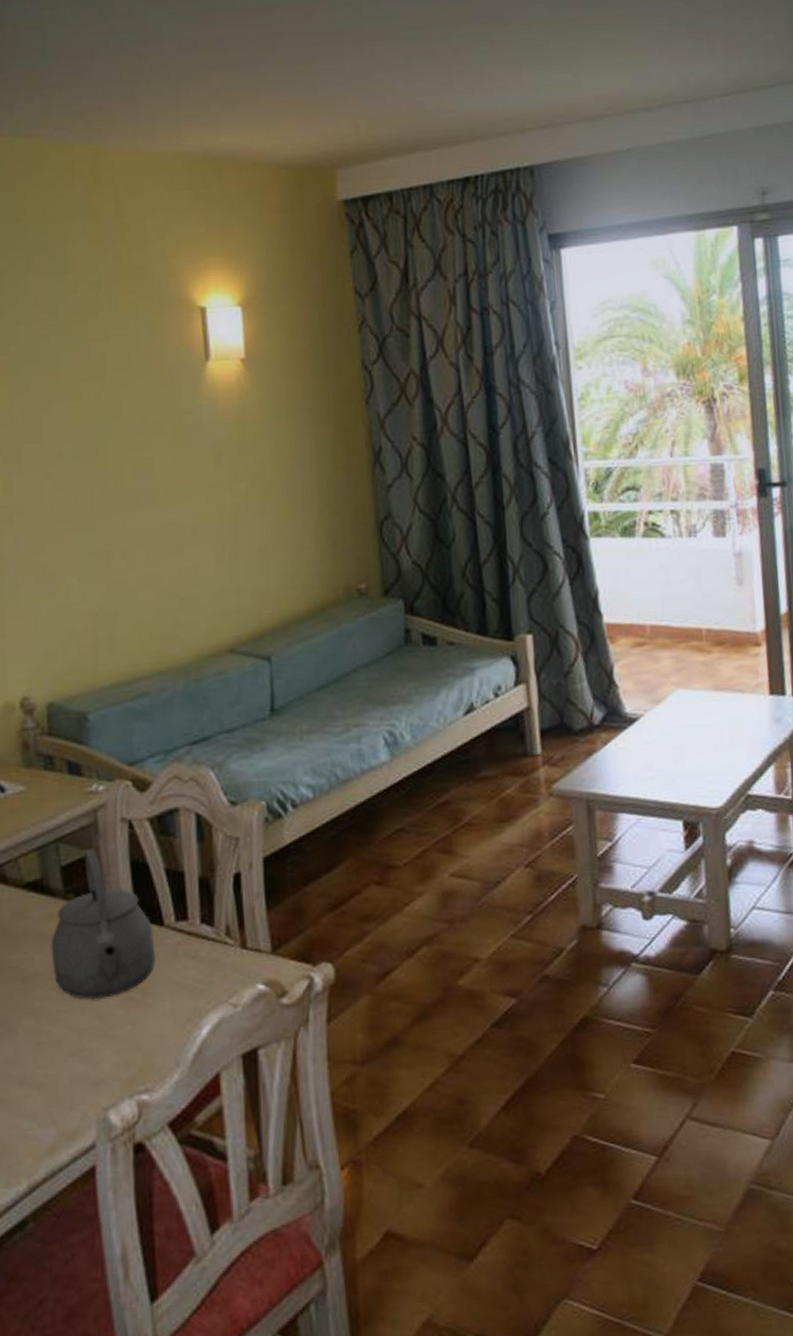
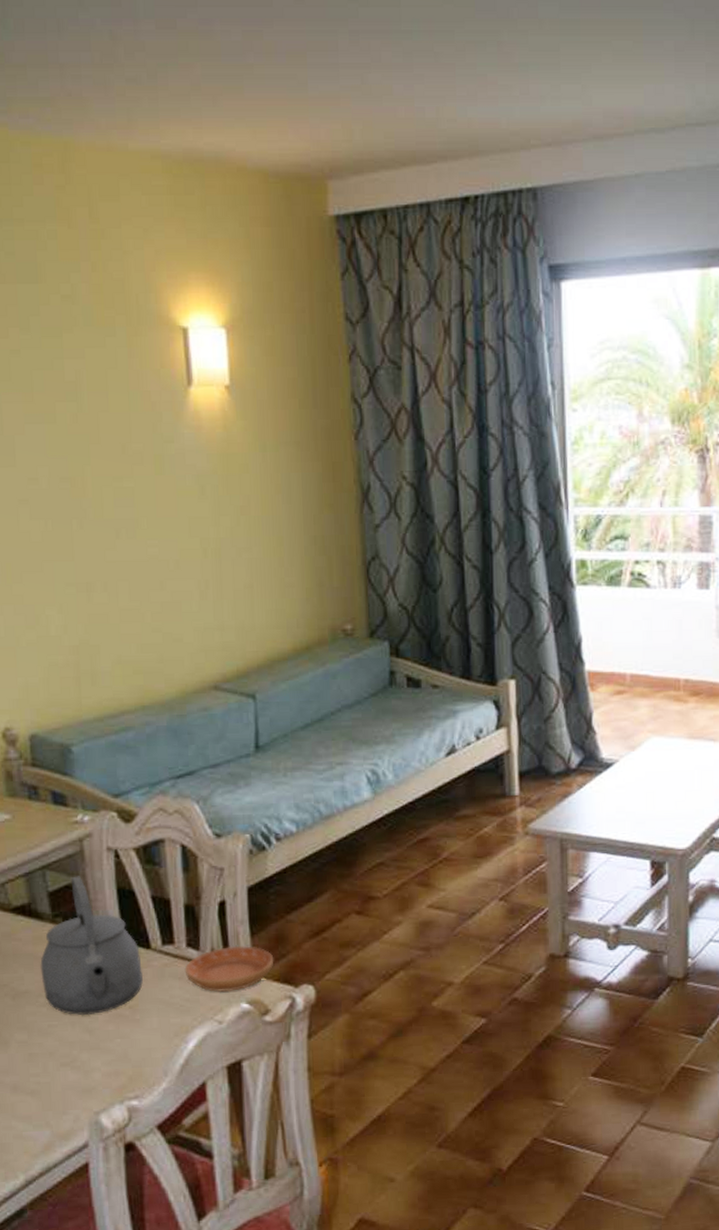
saucer: none [198,920,291,972] -> present [184,945,274,992]

